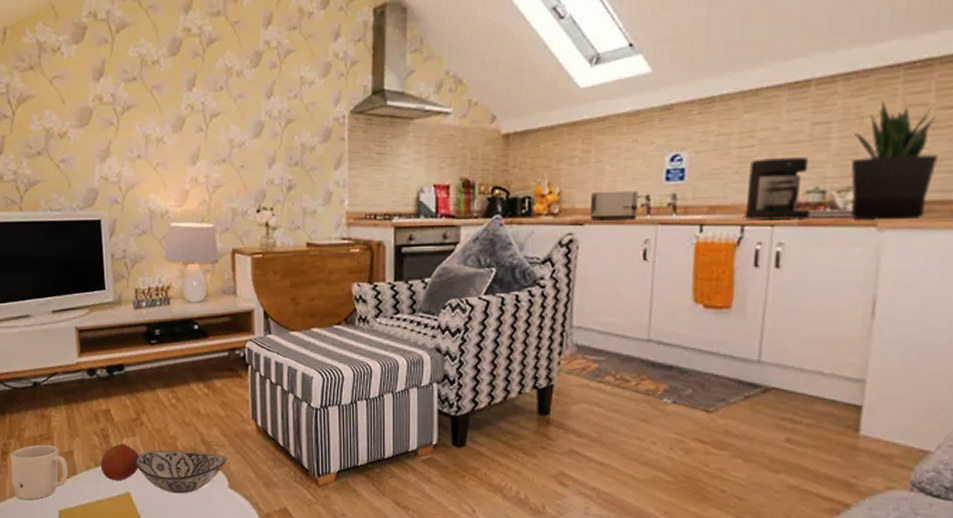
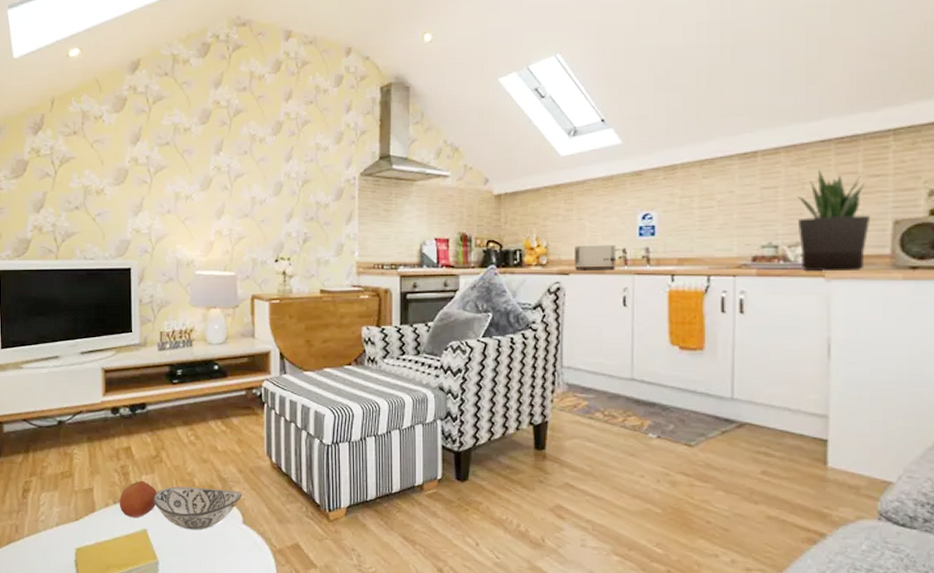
mug: present [10,444,69,500] -> none [31,482,88,539]
coffee maker: present [744,157,810,220] -> none [710,217,766,271]

